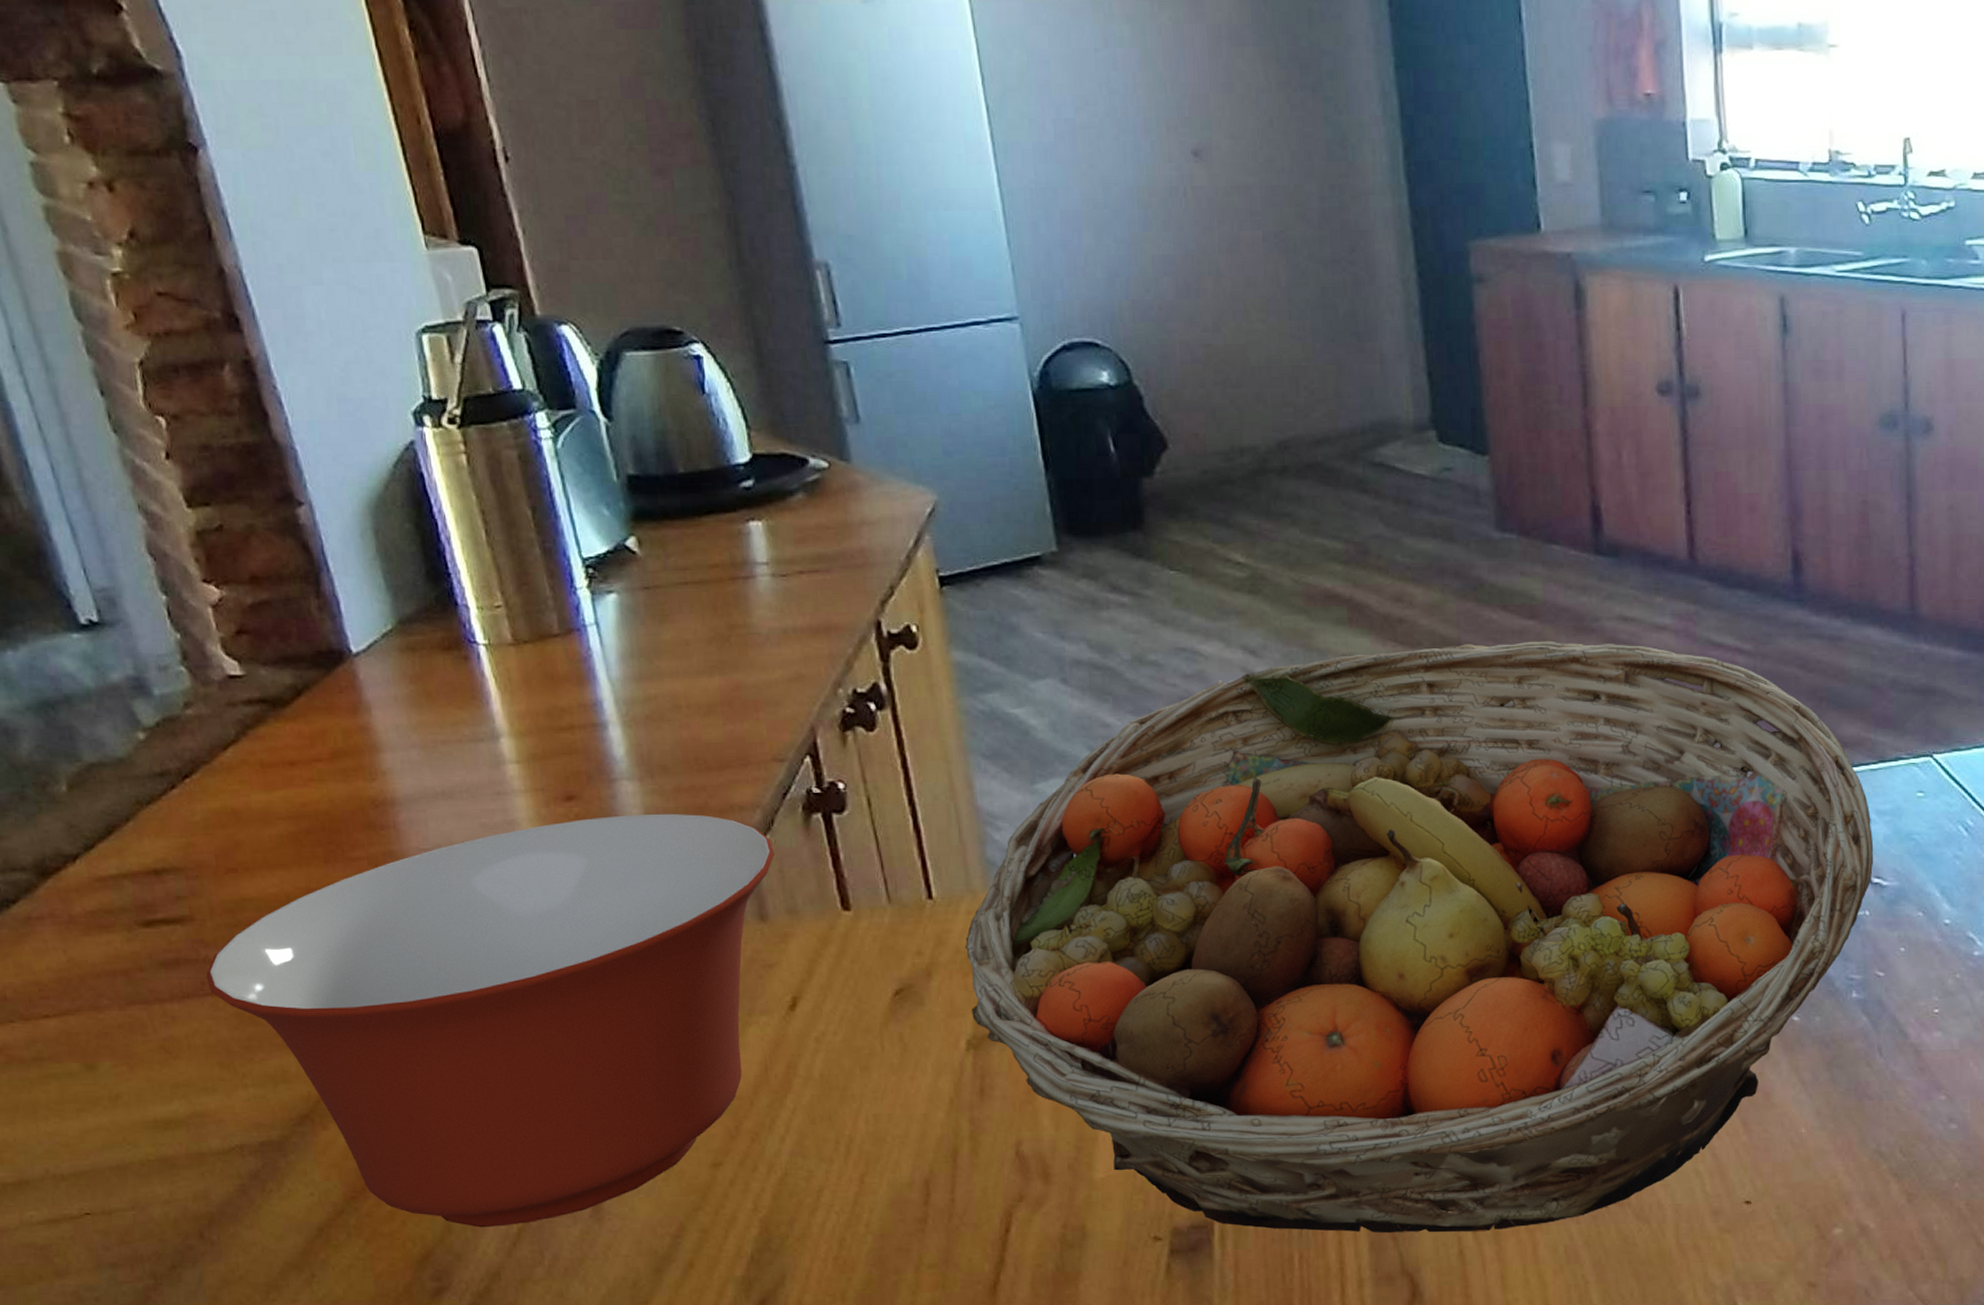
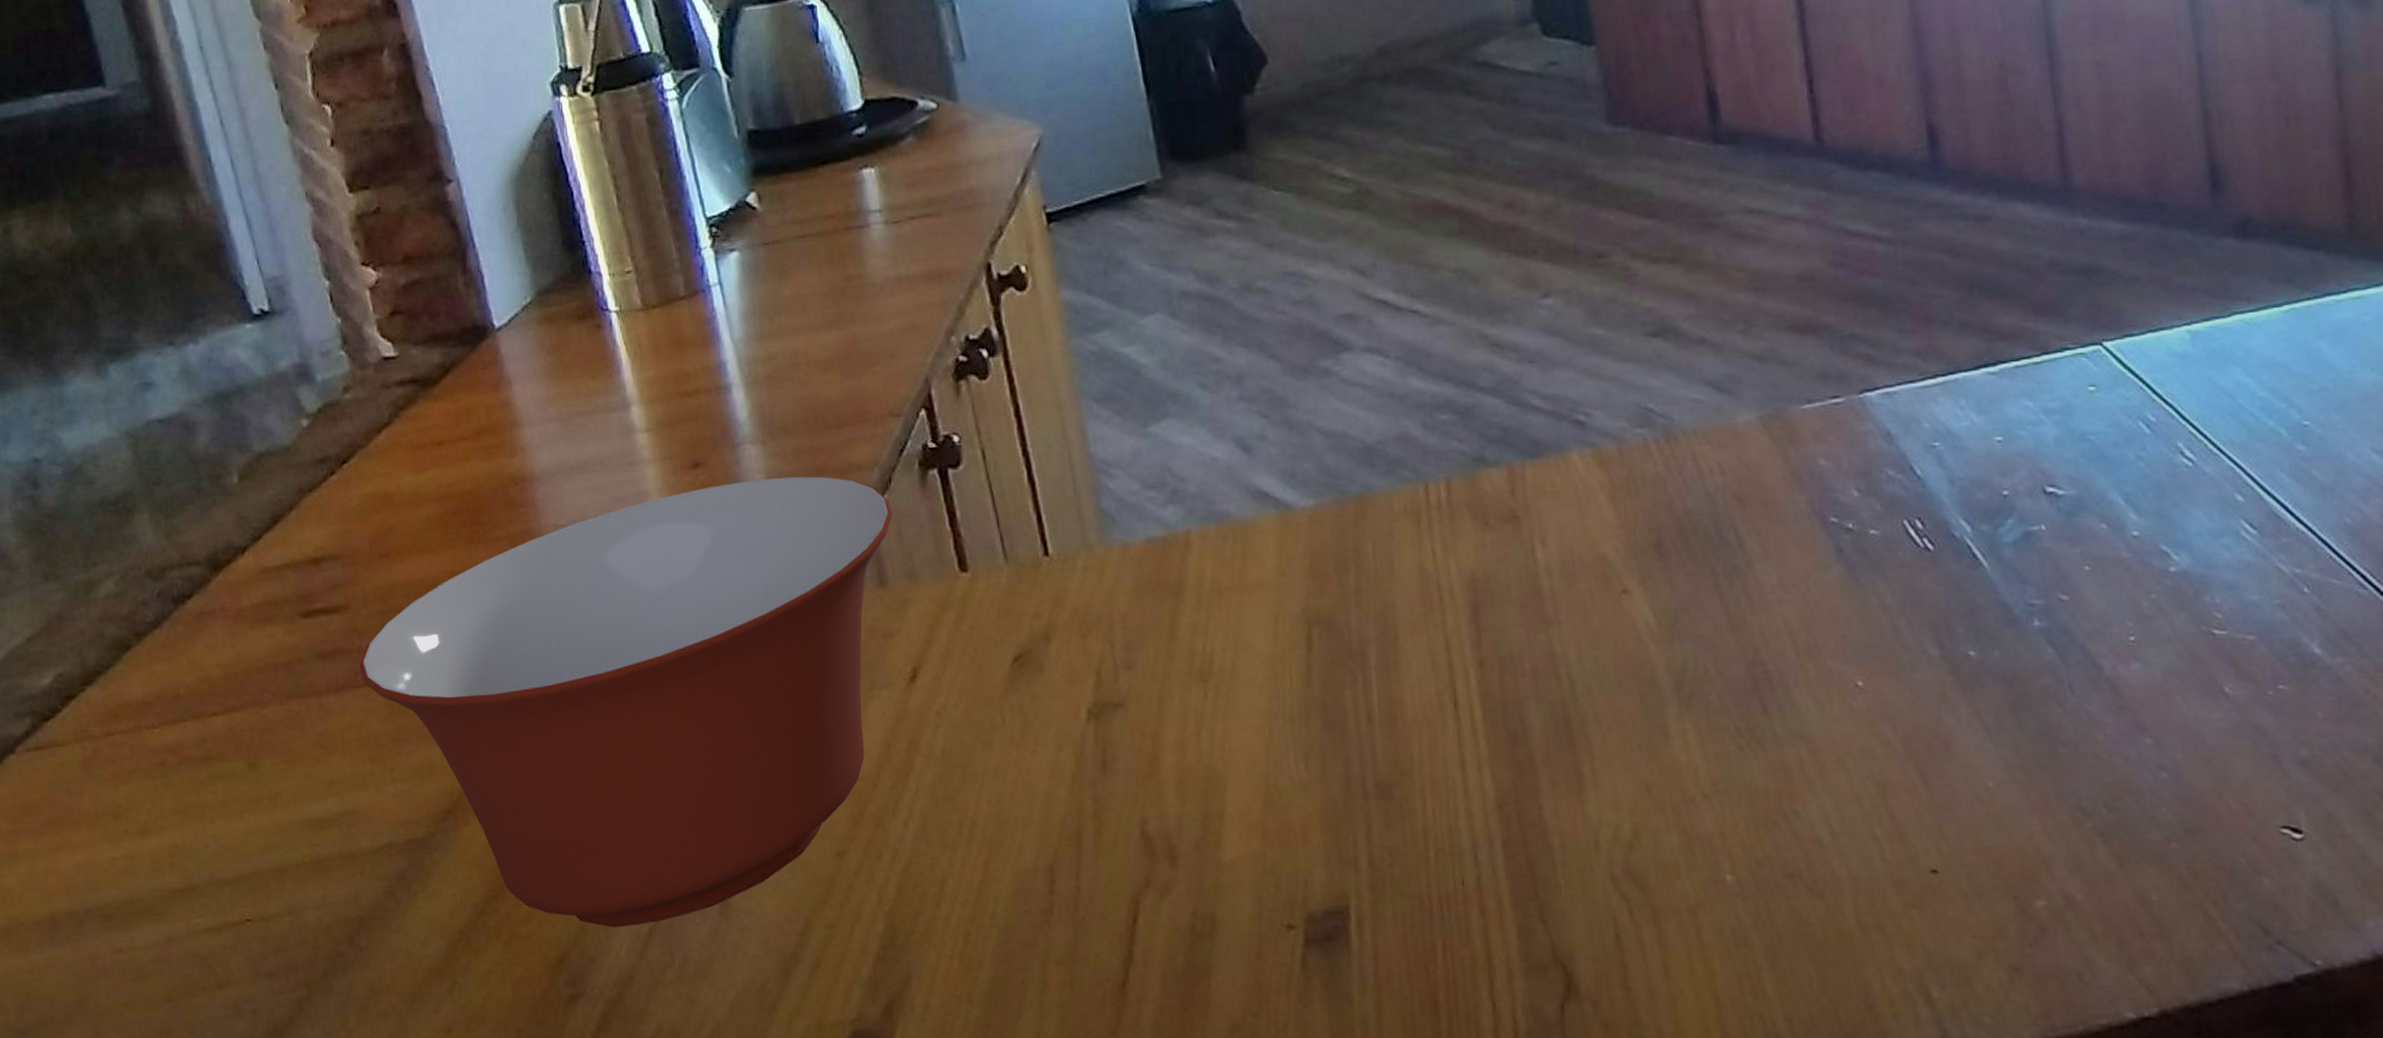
fruit basket: present [965,640,1874,1233] -> none [1082,239,2046,916]

